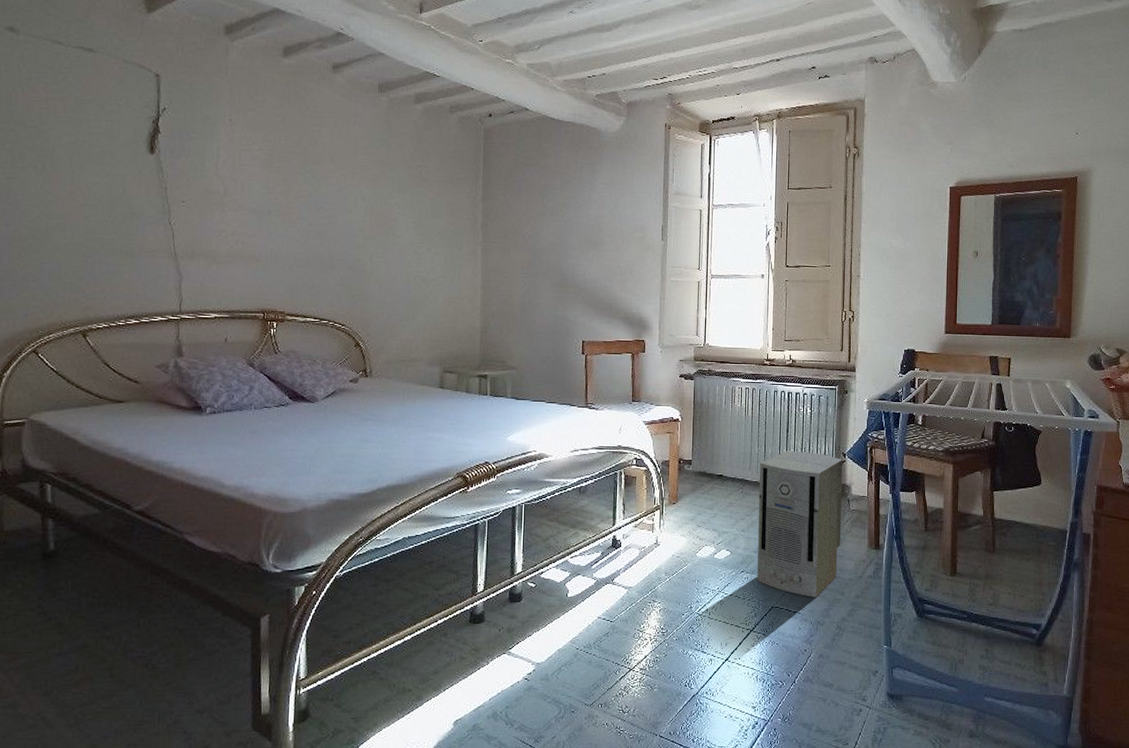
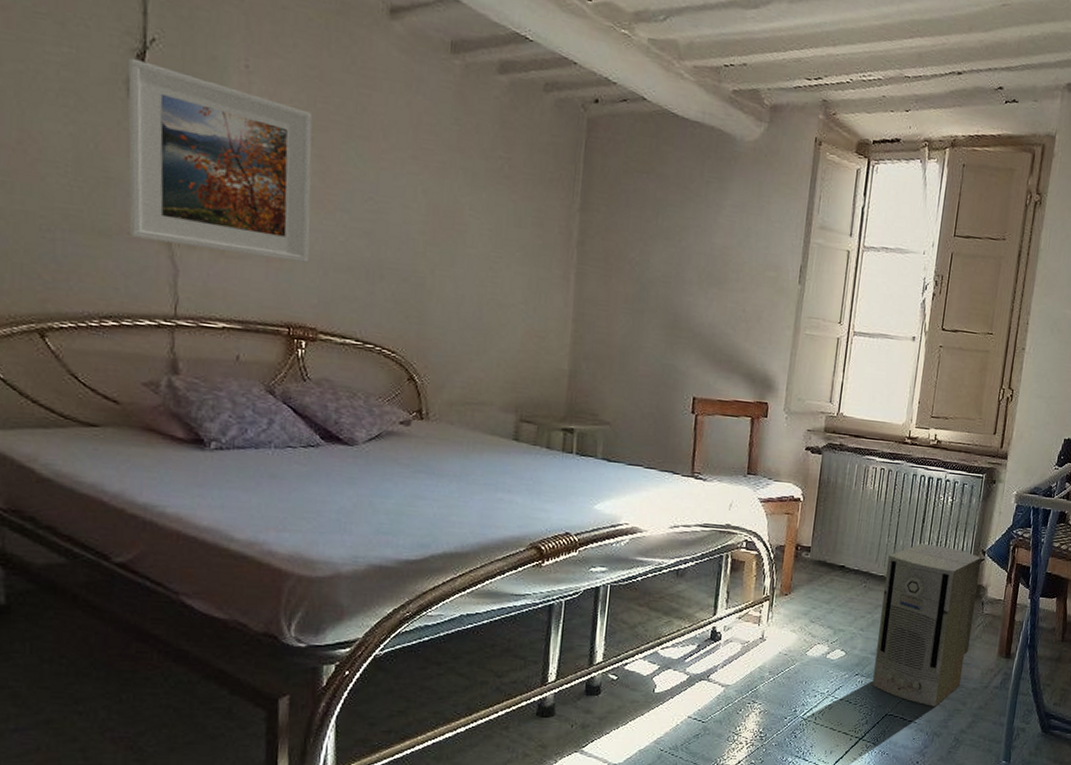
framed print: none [146,124,278,261] -> present [128,57,312,263]

